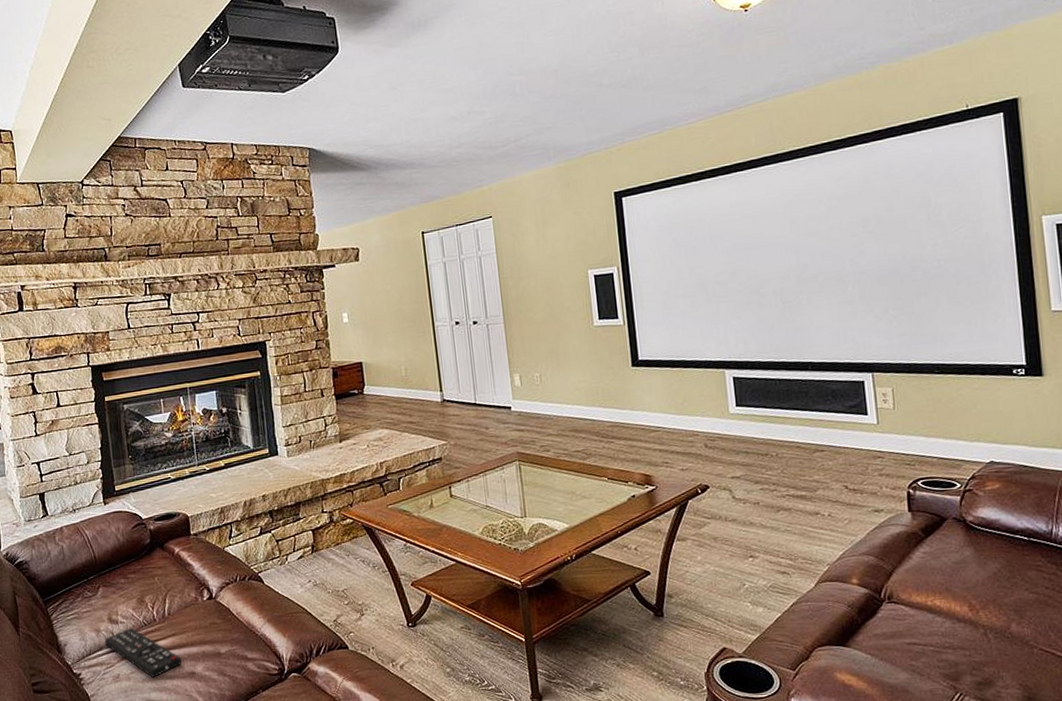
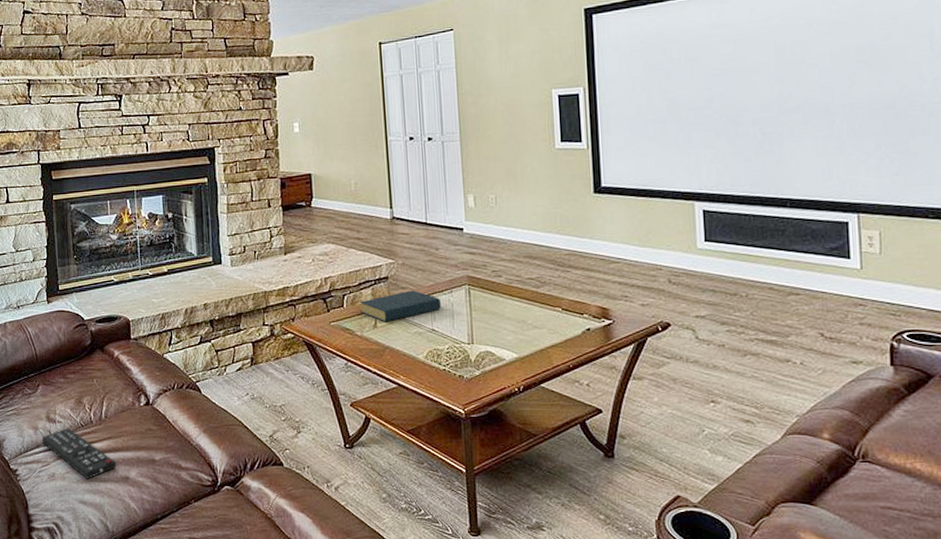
hardback book: none [415,469,494,502] -> present [359,290,442,322]

